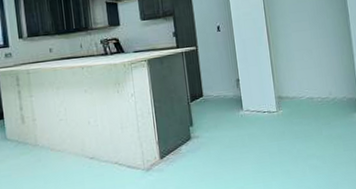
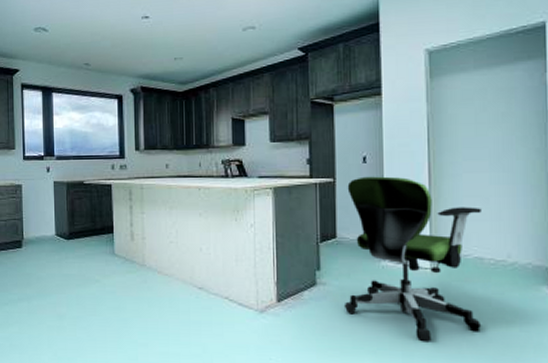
office chair: none [207,40,318,172] -> present [343,176,482,341]

